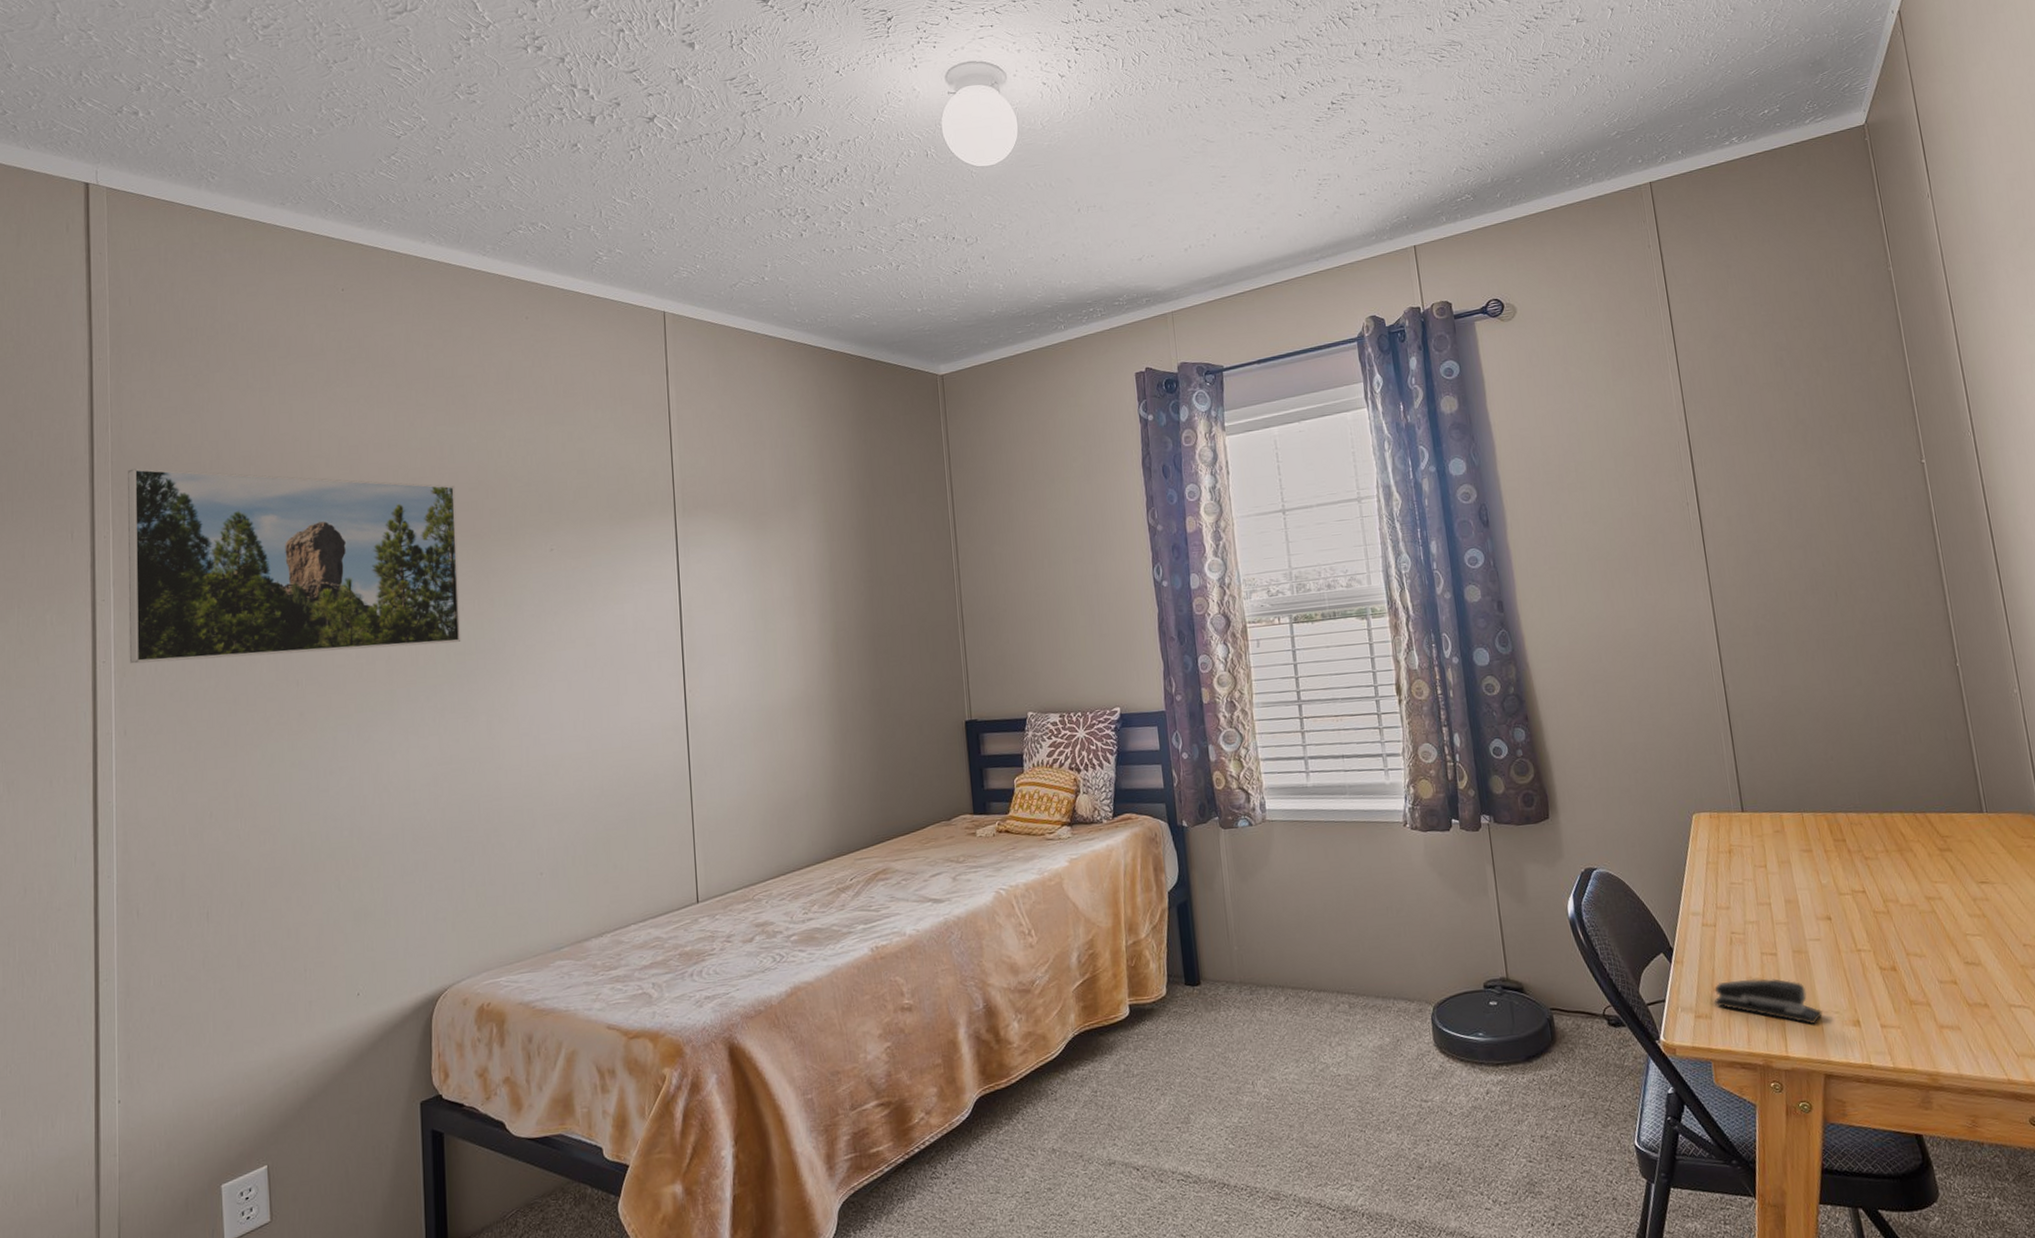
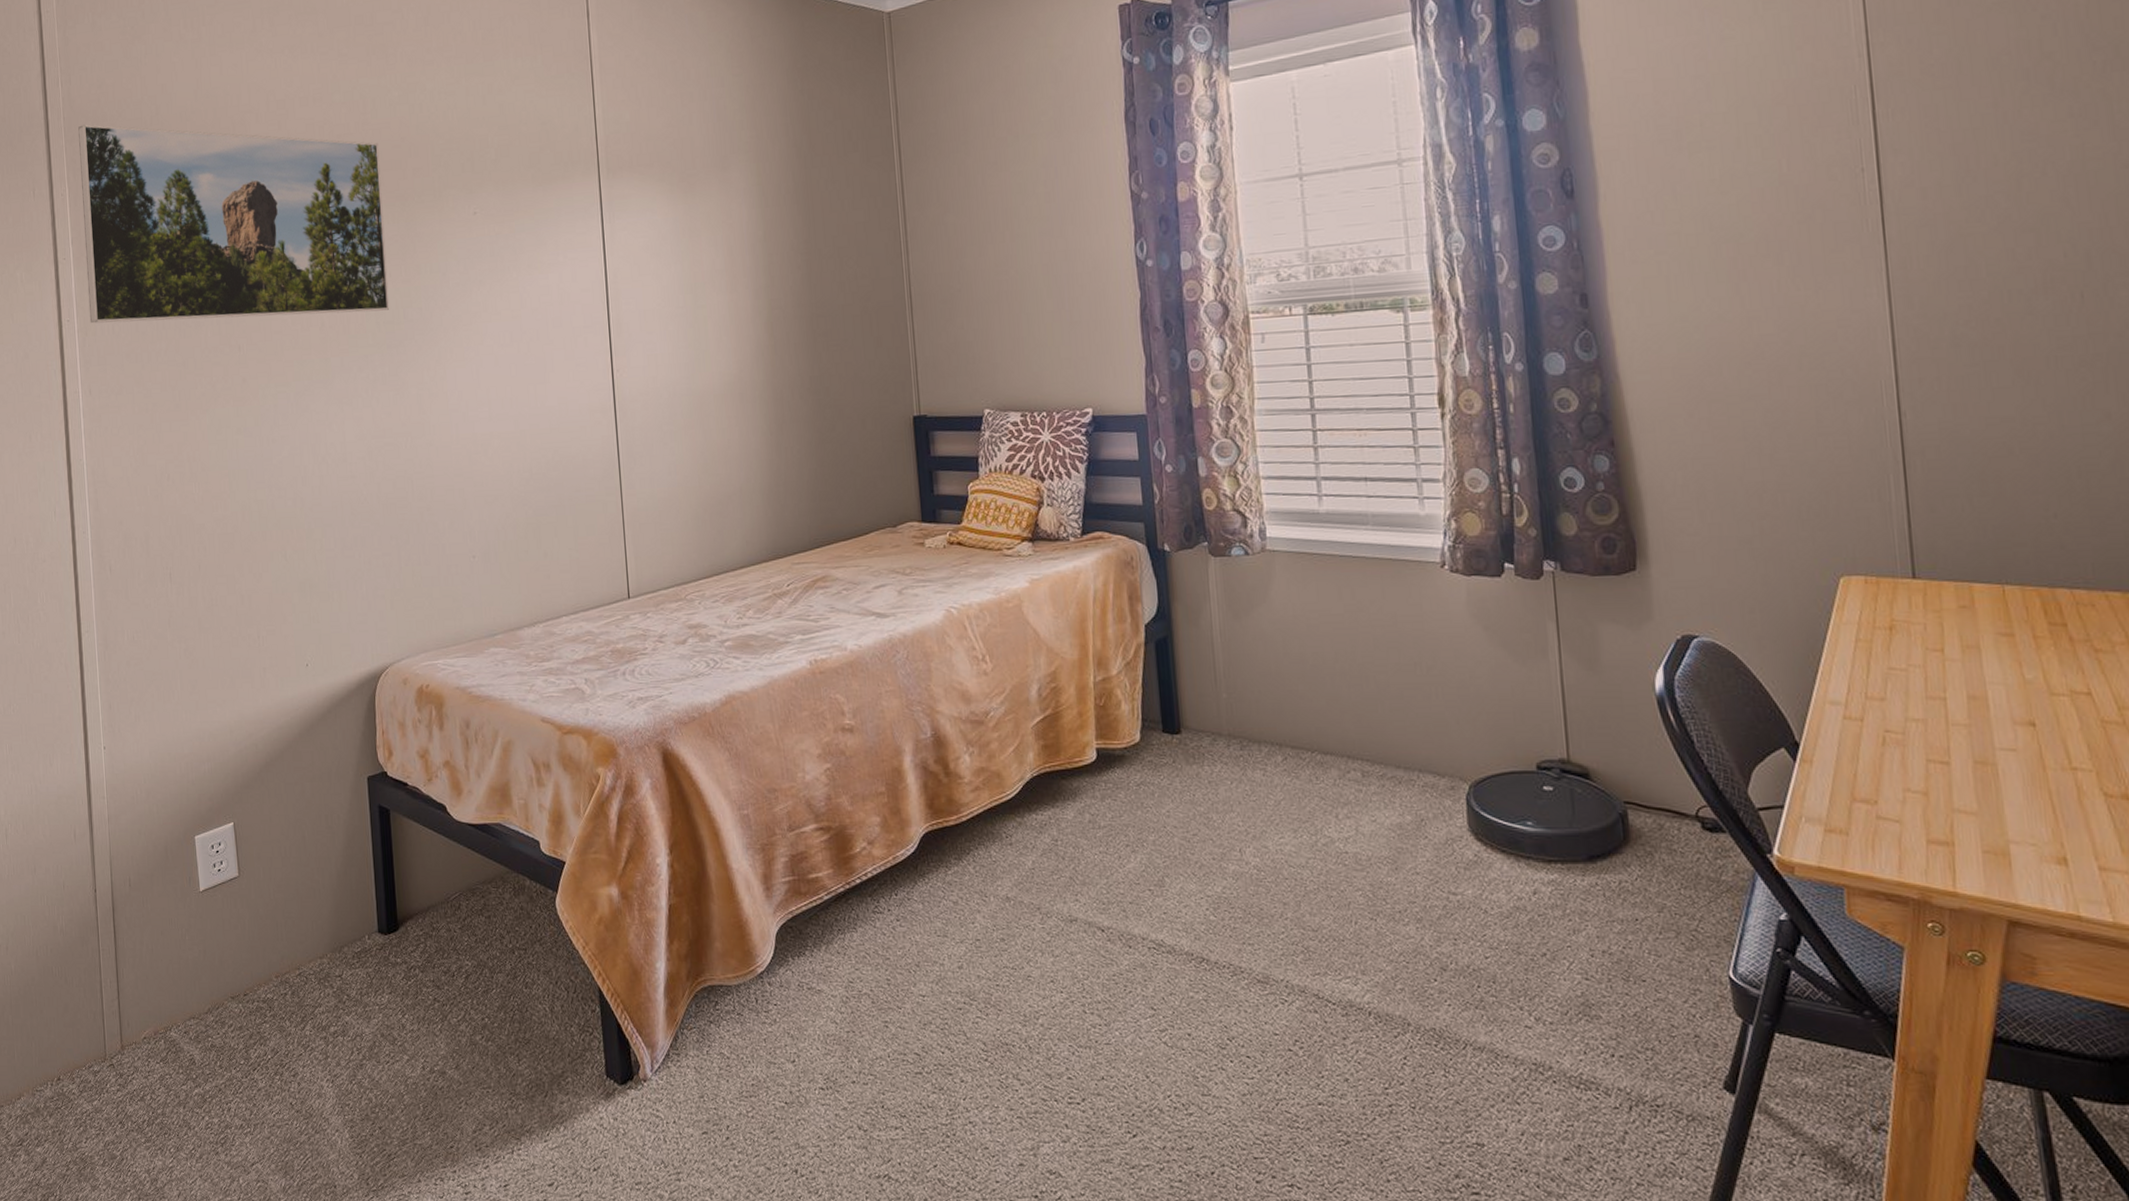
stapler: present [1714,978,1822,1024] -> none [1853,790,2012,856]

